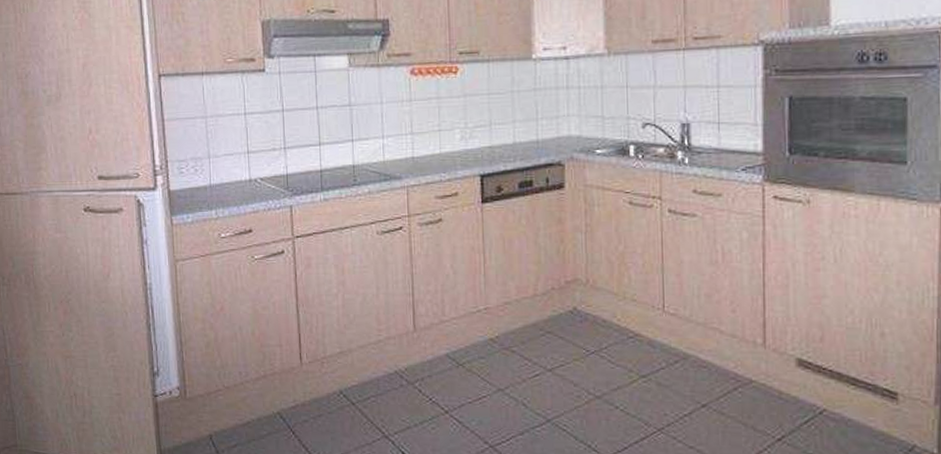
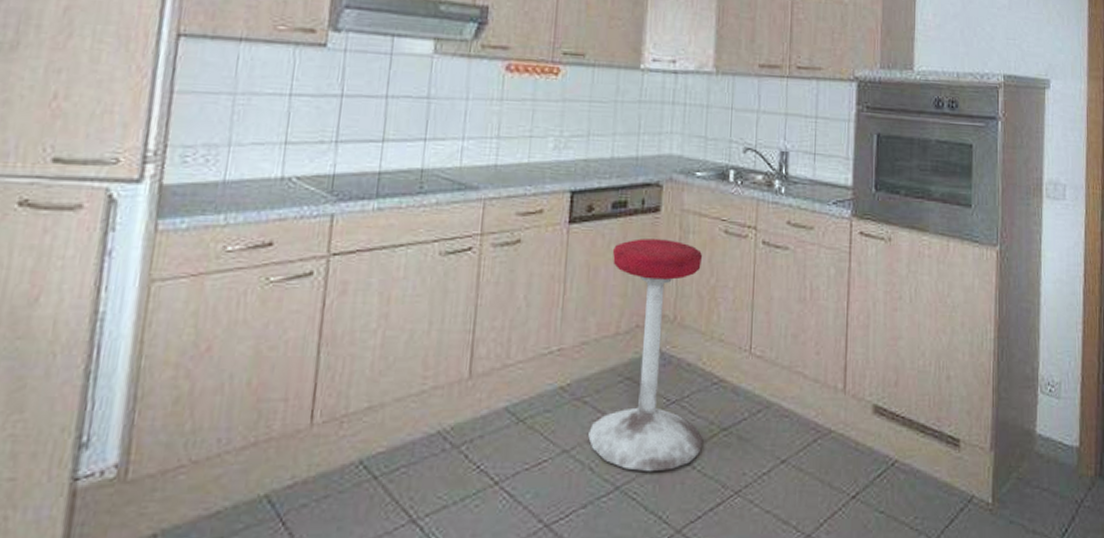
stool: none [519,213,624,409] -> present [588,238,703,472]

